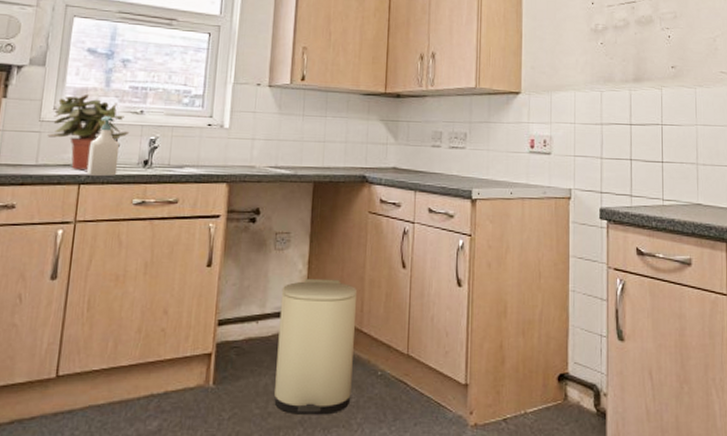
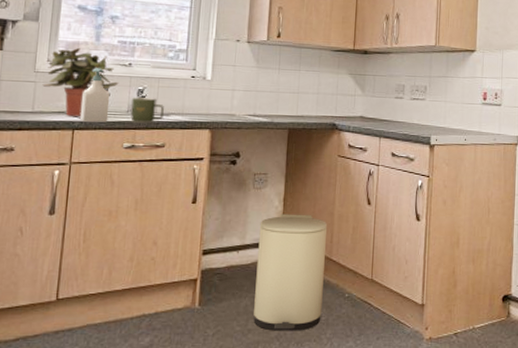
mug: none [141,147,178,178] -> present [130,97,164,124]

